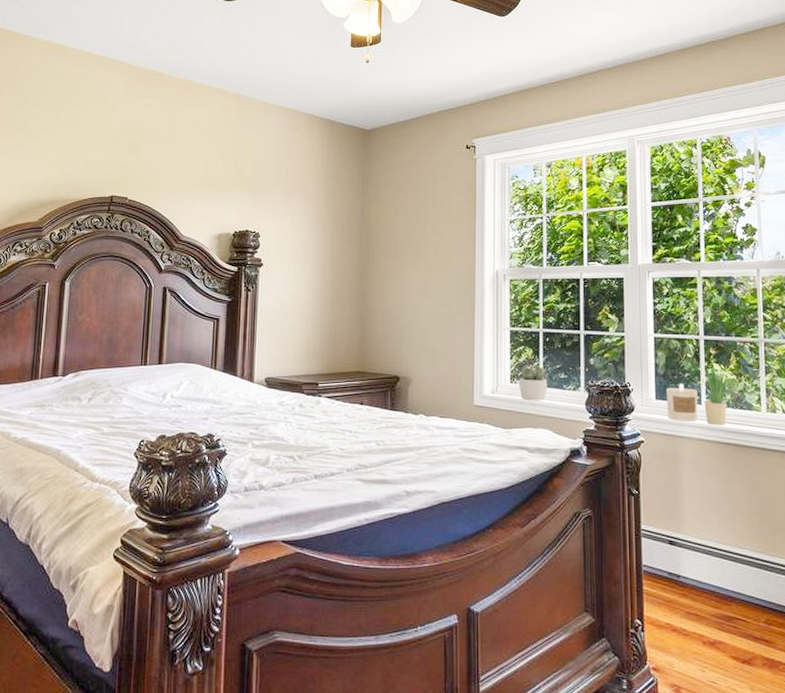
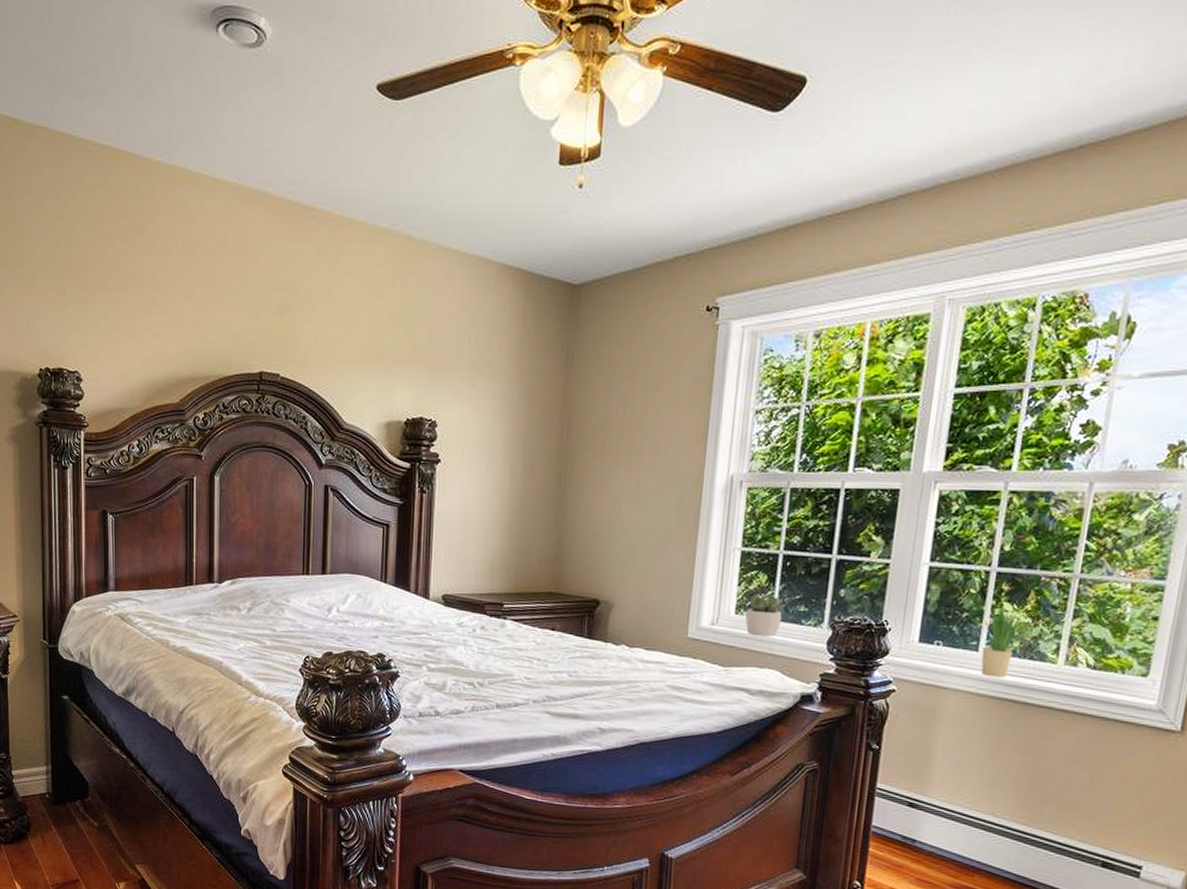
candle: present [666,383,698,421] -> none [930,624,976,671]

